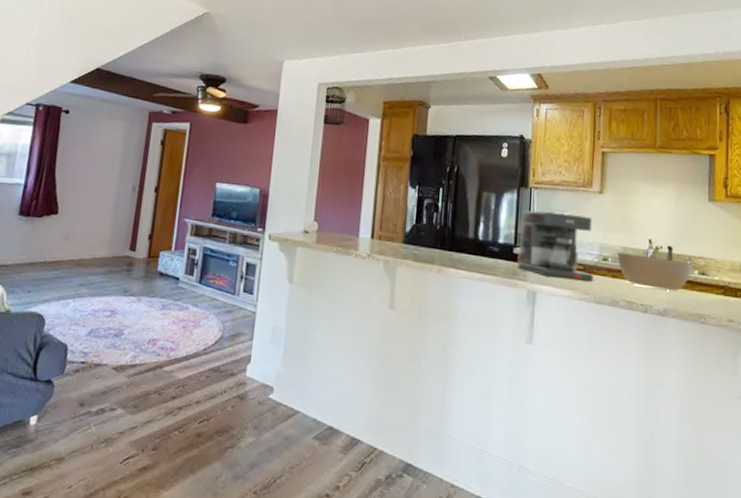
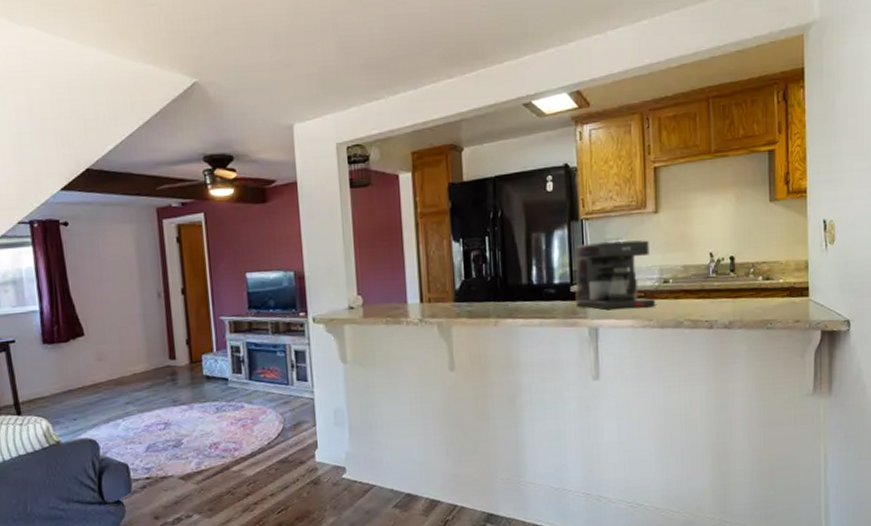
bowl: present [617,252,694,292] -> none [678,269,758,303]

